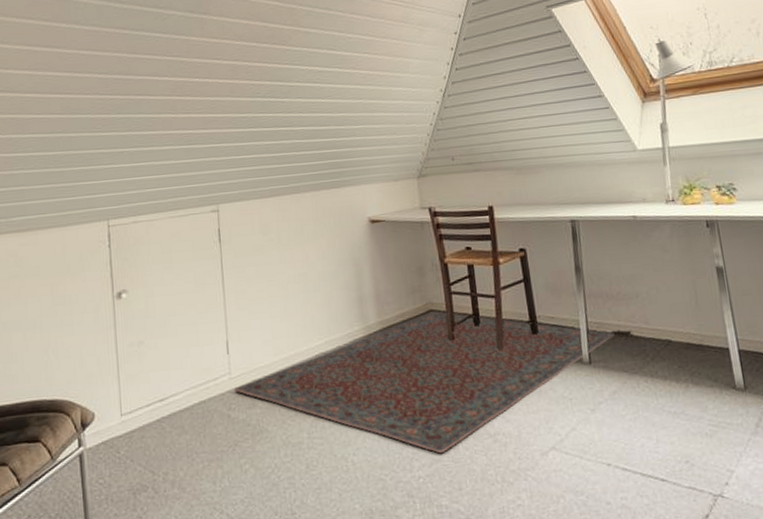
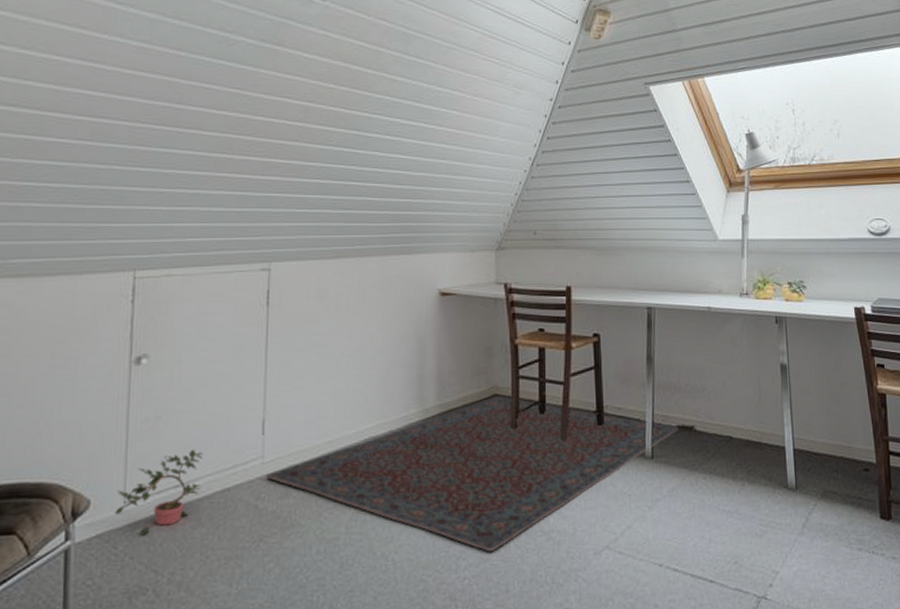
potted plant: none [113,368,182,442] -> present [113,449,204,536]

